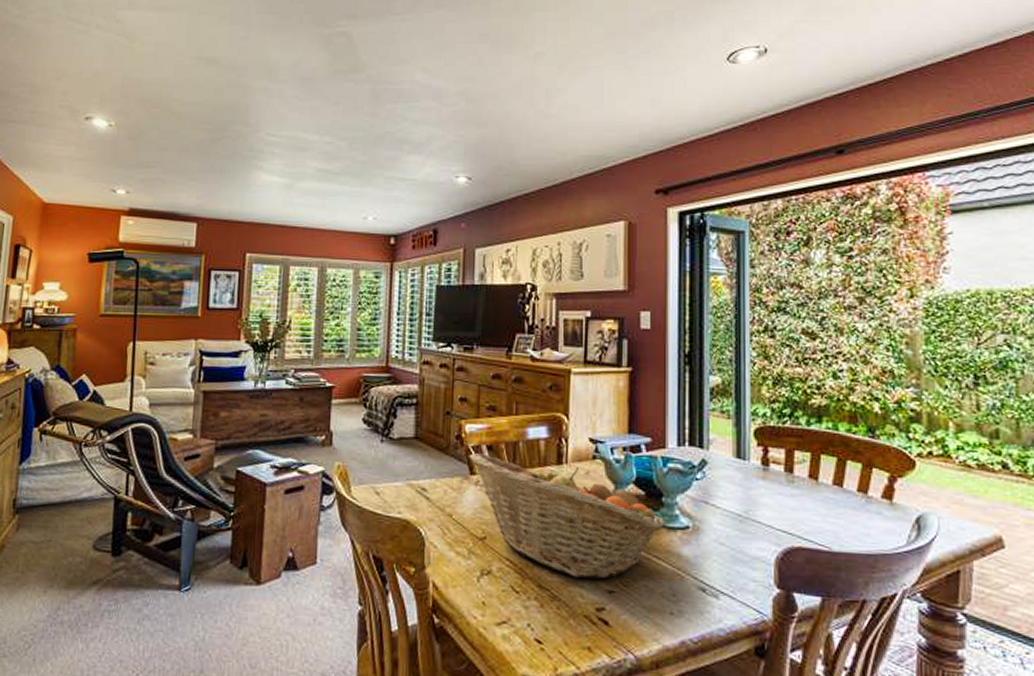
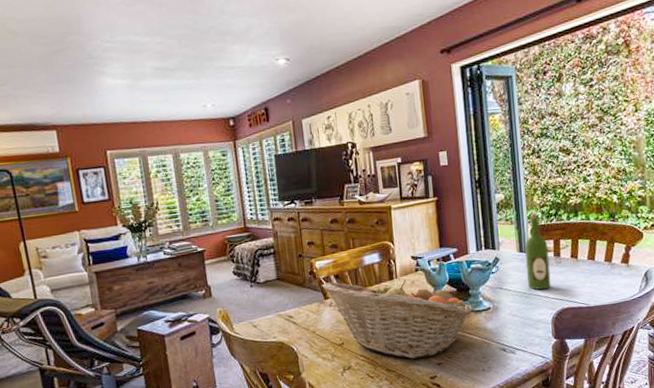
wine bottle: none [744,408,778,516] -> present [525,212,551,290]

